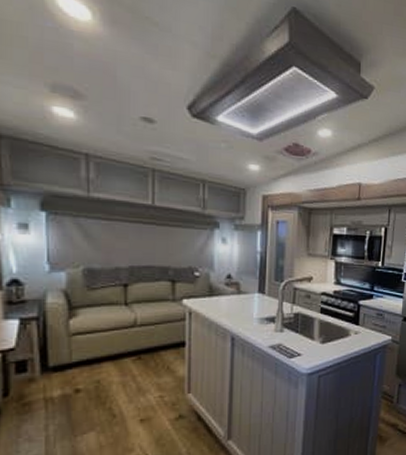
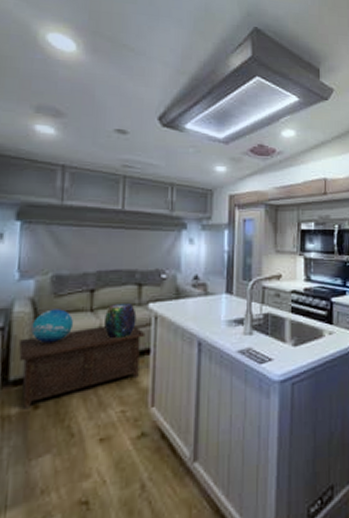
cabinet: none [56,320,180,393] -> present [19,326,146,410]
decorative globe: none [67,301,109,334] -> present [31,309,74,344]
decorative urn: none [138,298,171,332] -> present [103,302,137,339]

